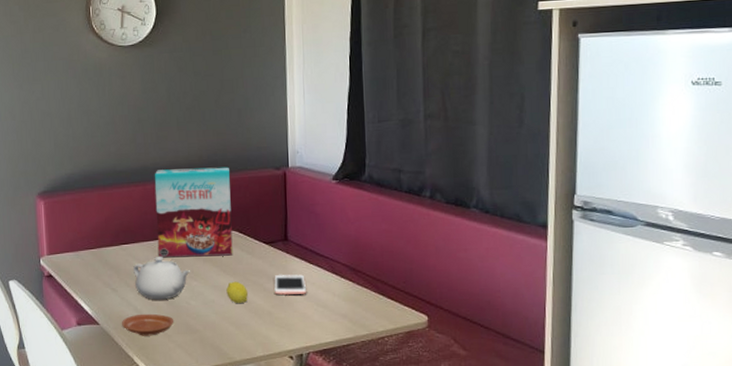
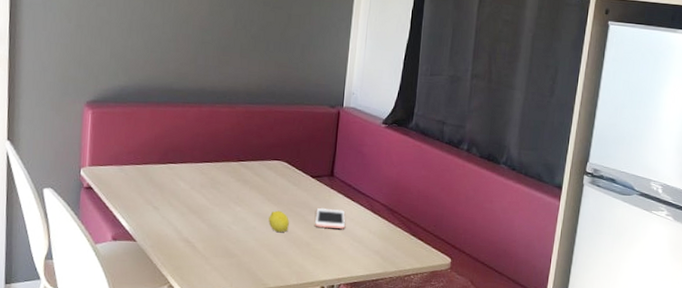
plate: present [121,313,174,336] -> none [159,234,214,257]
teapot: present [133,257,190,300] -> none [178,179,235,222]
cereal box: present [154,167,233,258] -> none [205,93,286,186]

